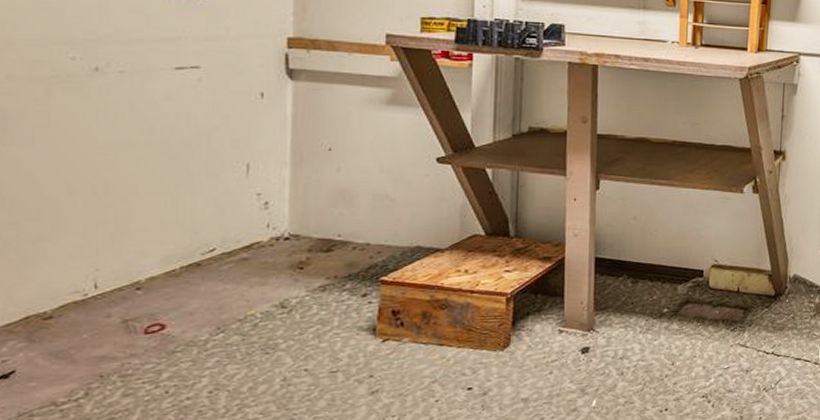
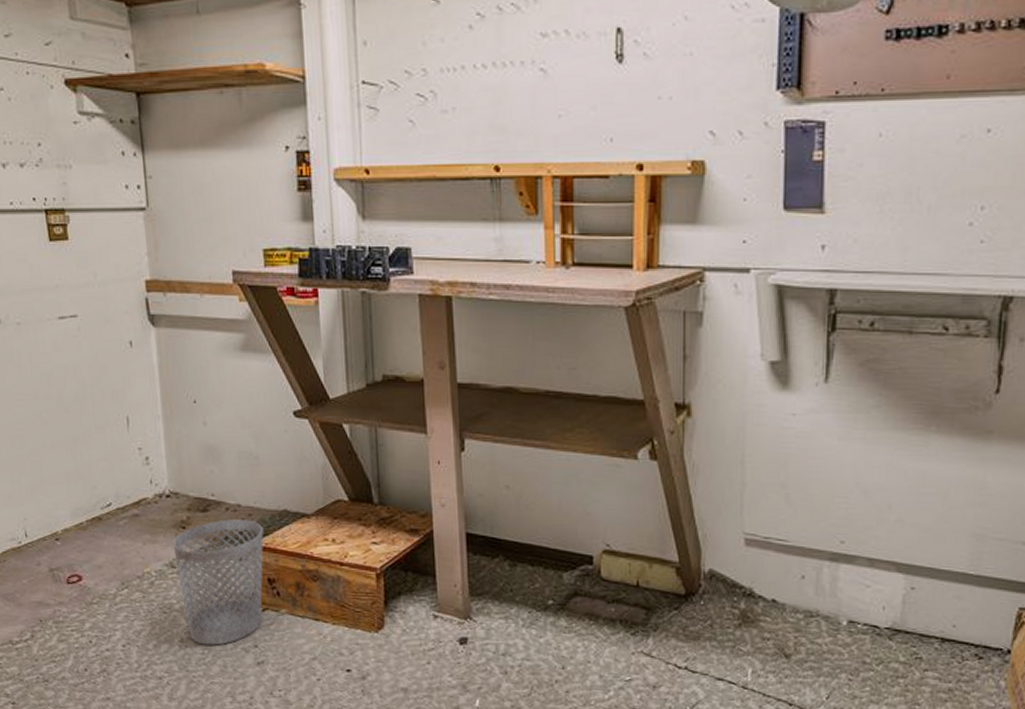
wastebasket: none [286,257,392,381] -> present [172,519,264,646]

